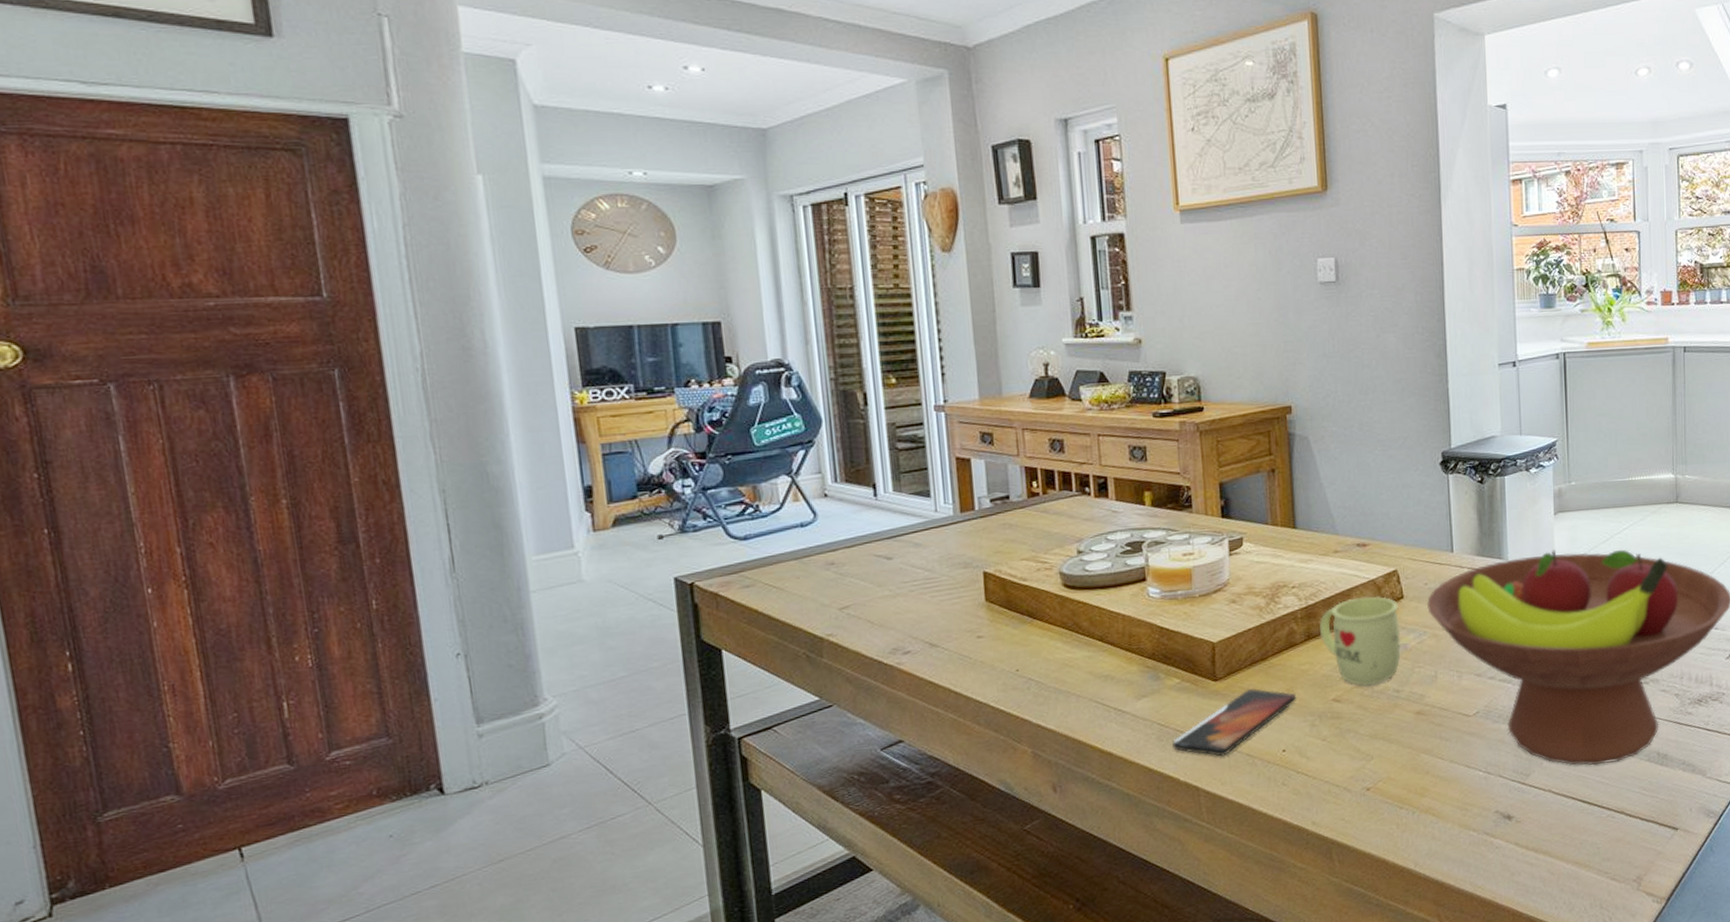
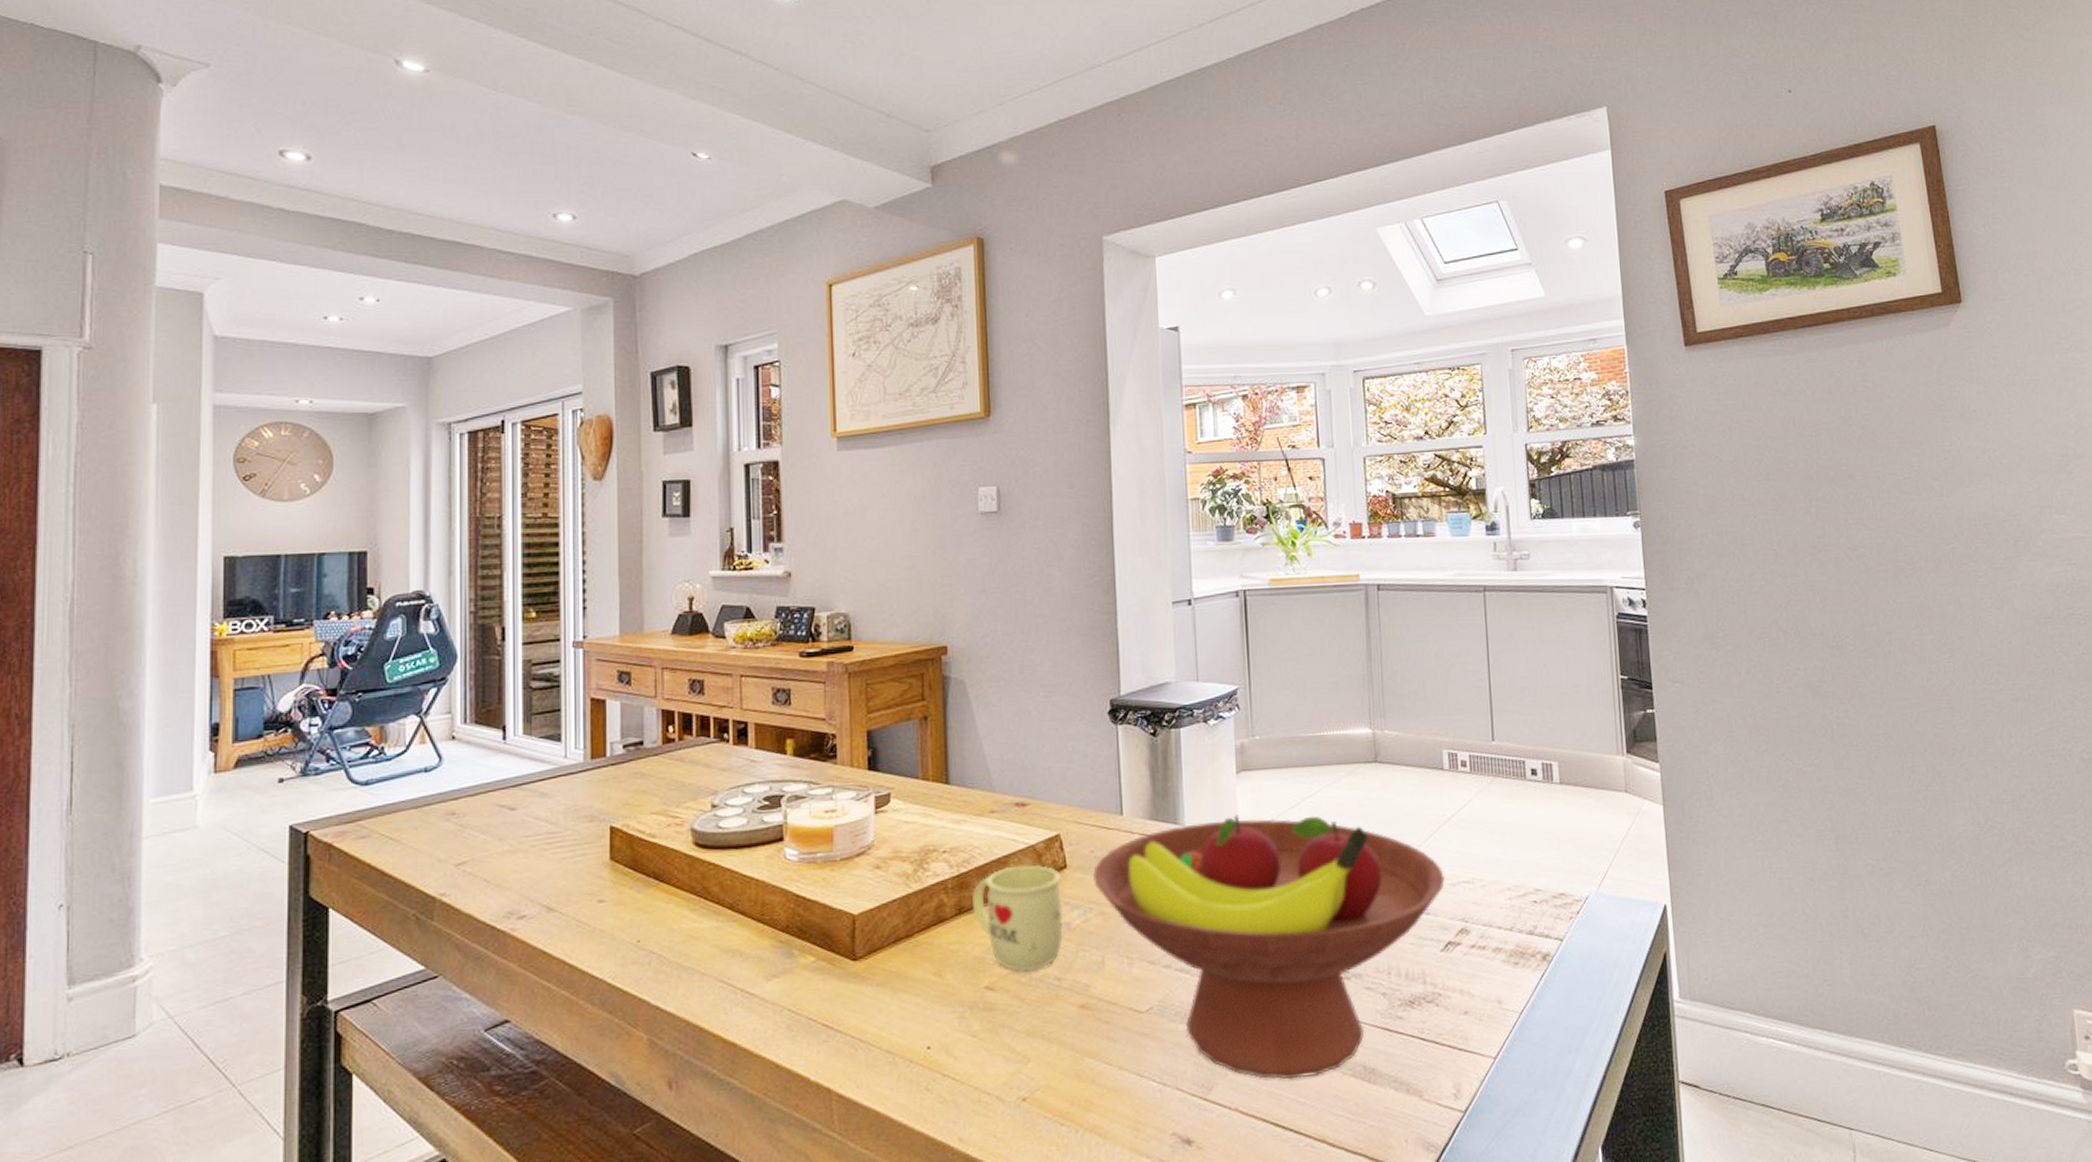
smartphone: present [1172,689,1297,757] -> none [804,971,945,1053]

